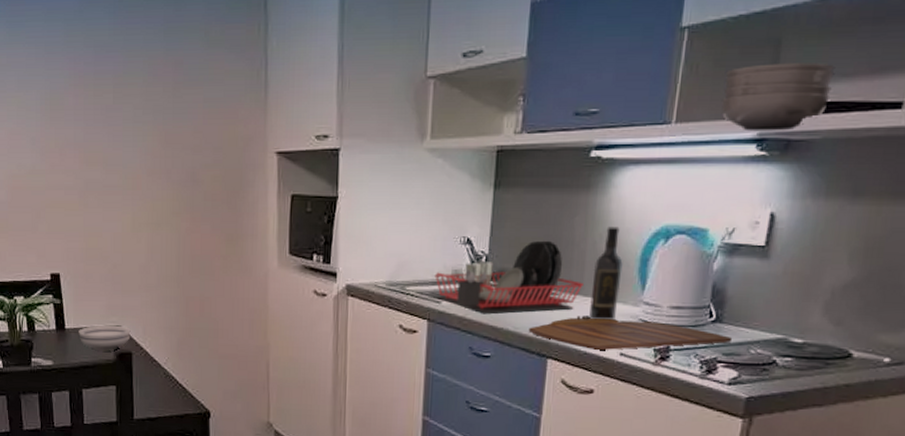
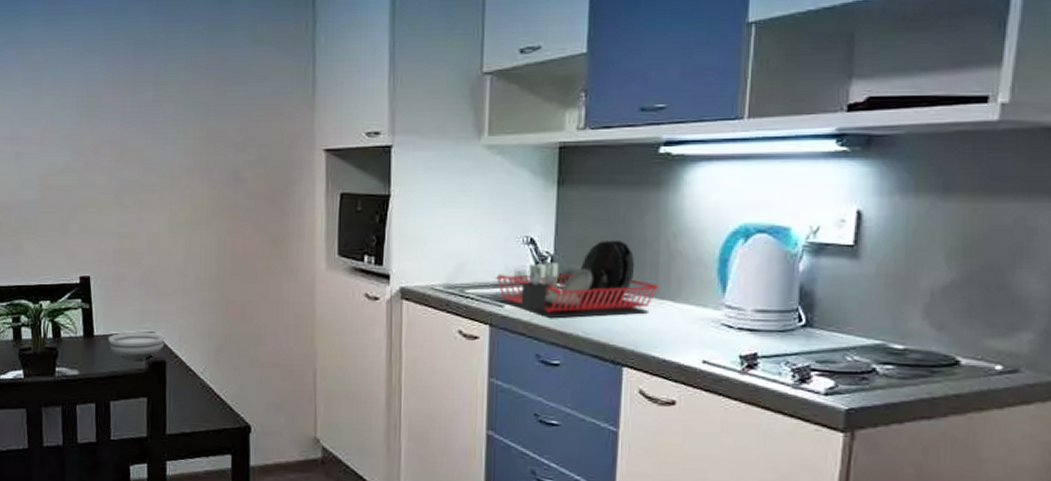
cutting board: present [528,315,733,351] -> none [600,320,826,358]
wine bottle: present [589,226,623,321] -> none [667,225,700,325]
bowl: present [721,63,836,132] -> none [796,57,914,127]

